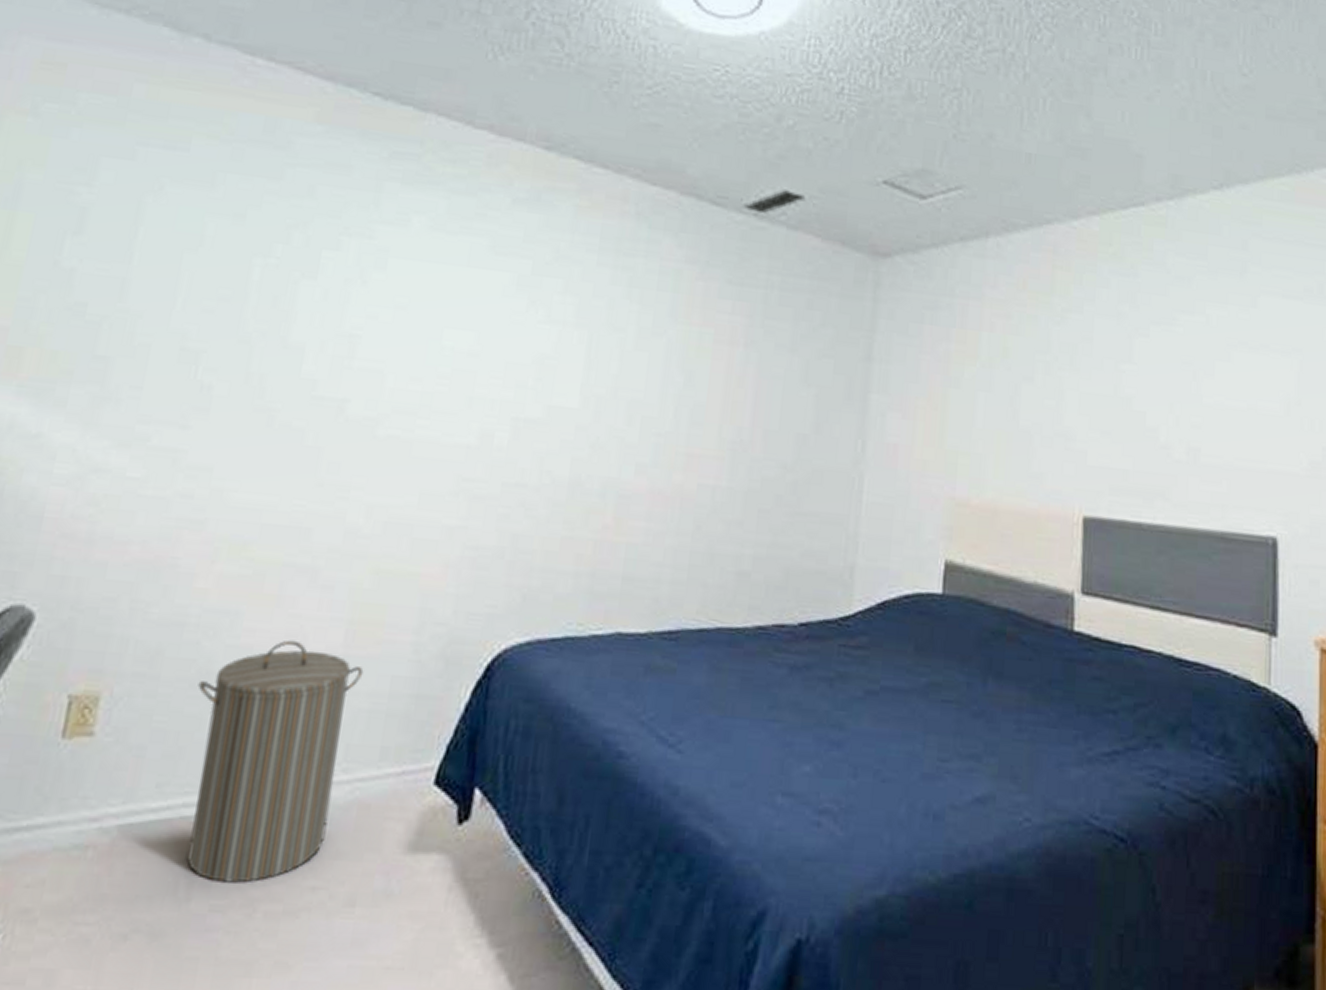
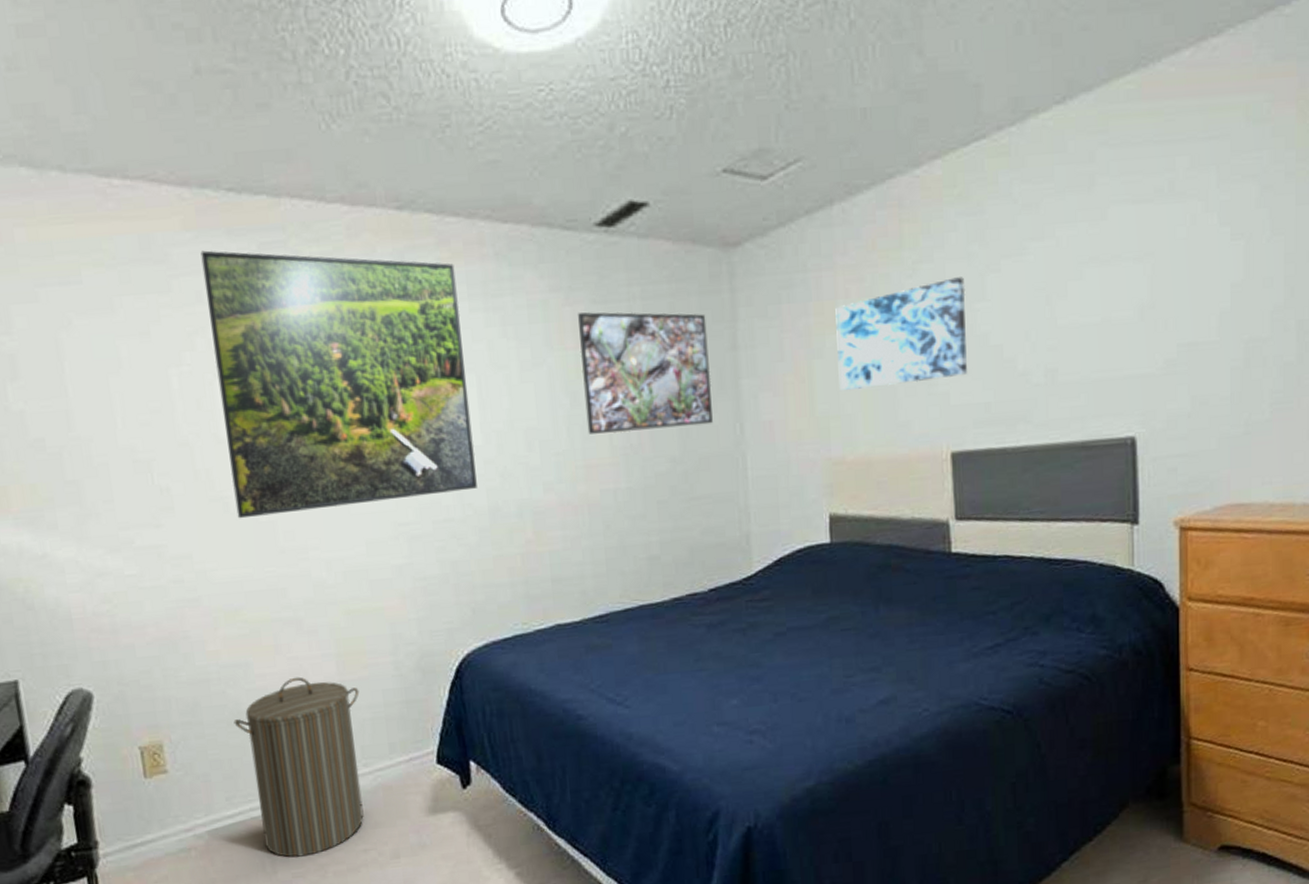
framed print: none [280,146,592,455] -> present [200,250,477,519]
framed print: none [697,290,844,435] -> present [578,312,713,434]
wall art: none [973,333,1113,436] -> present [835,277,967,390]

